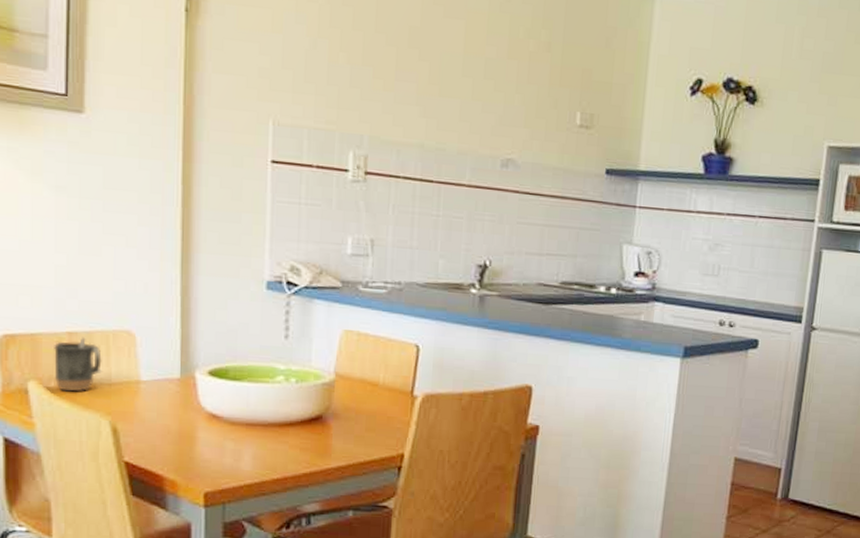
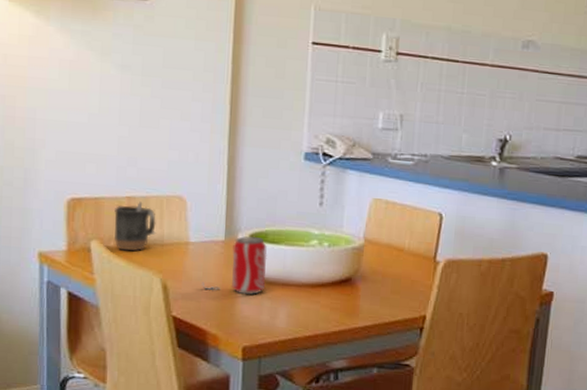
beverage can: none [156,373,229,437] -> present [202,236,268,296]

